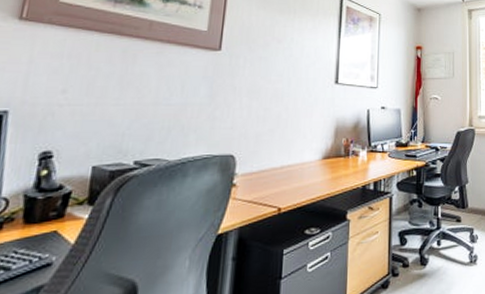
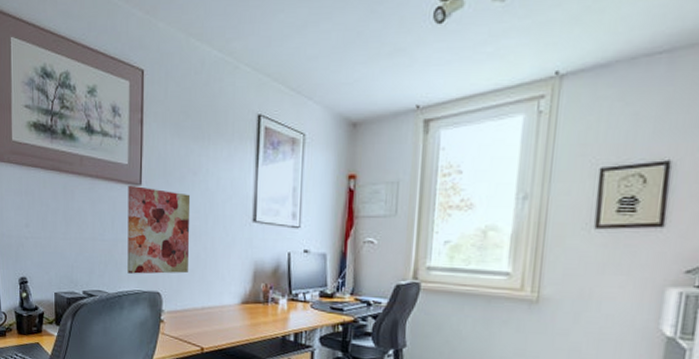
wall art: none [196,50,274,138] -> present [127,185,191,274]

